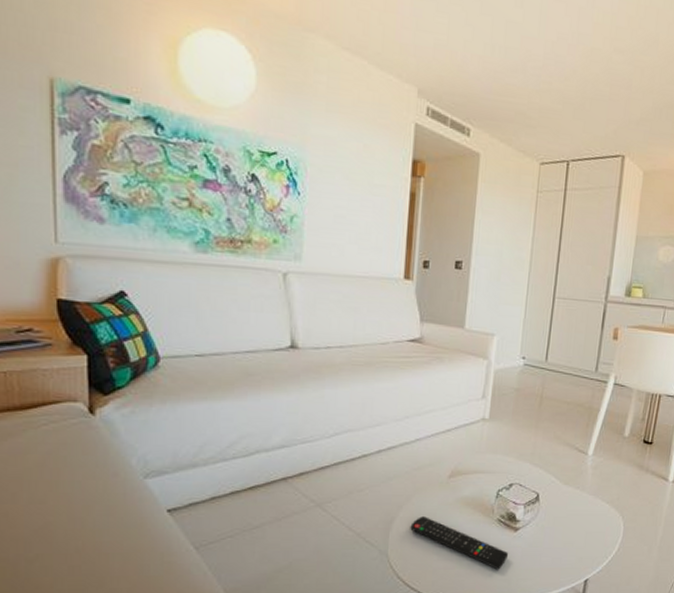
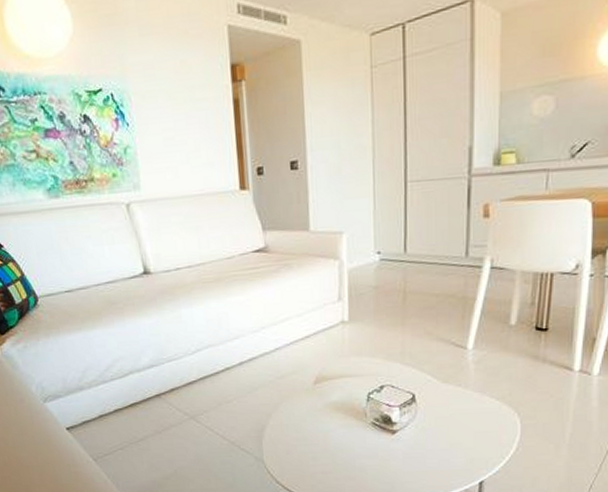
remote control: present [410,516,509,570] -> none [282,423,389,473]

